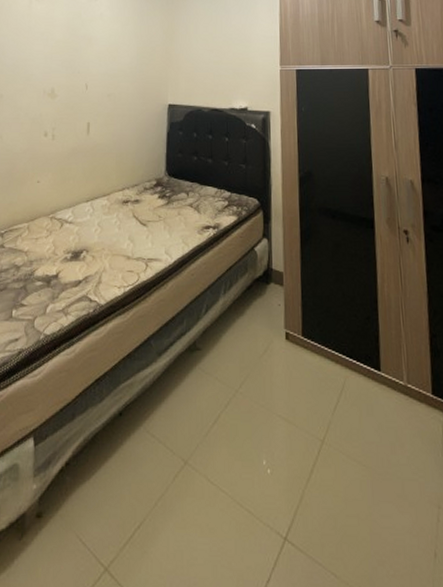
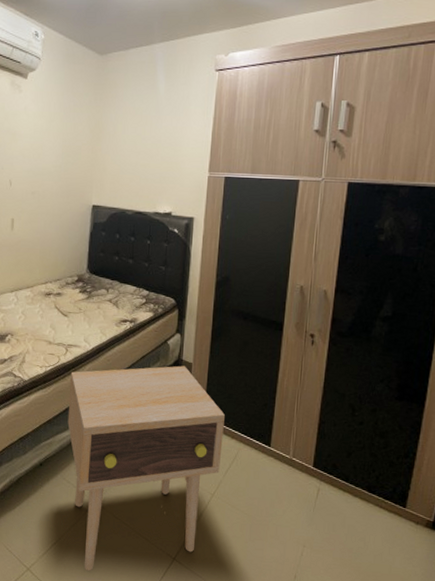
side table: none [150,276,327,566] -> present [67,365,225,571]

